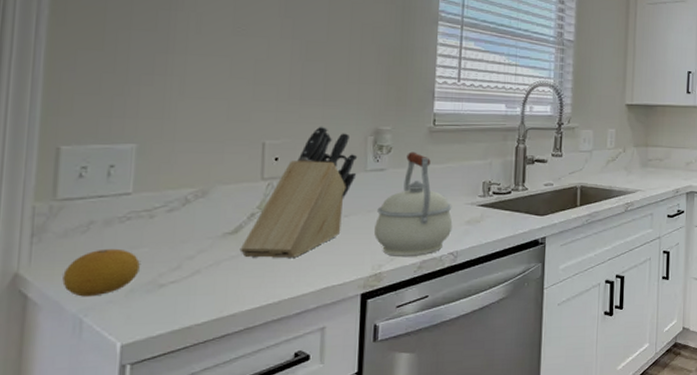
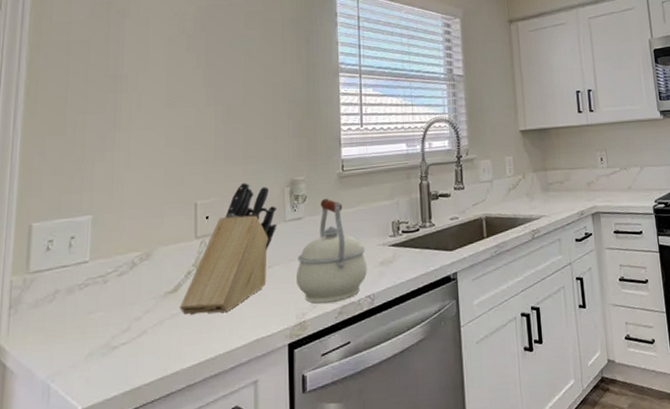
fruit: present [62,248,140,297] -> none [34,314,96,363]

